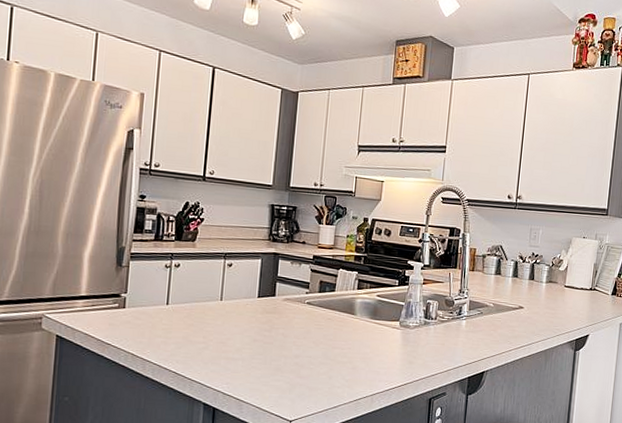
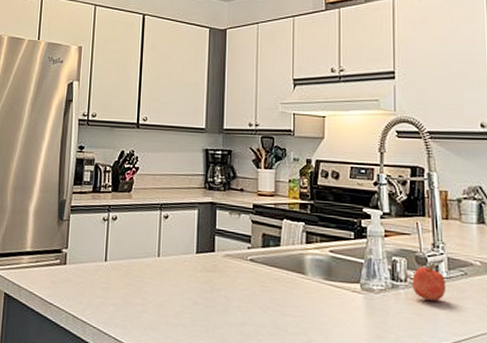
apple: none [440,306,466,334] -> present [412,264,447,302]

